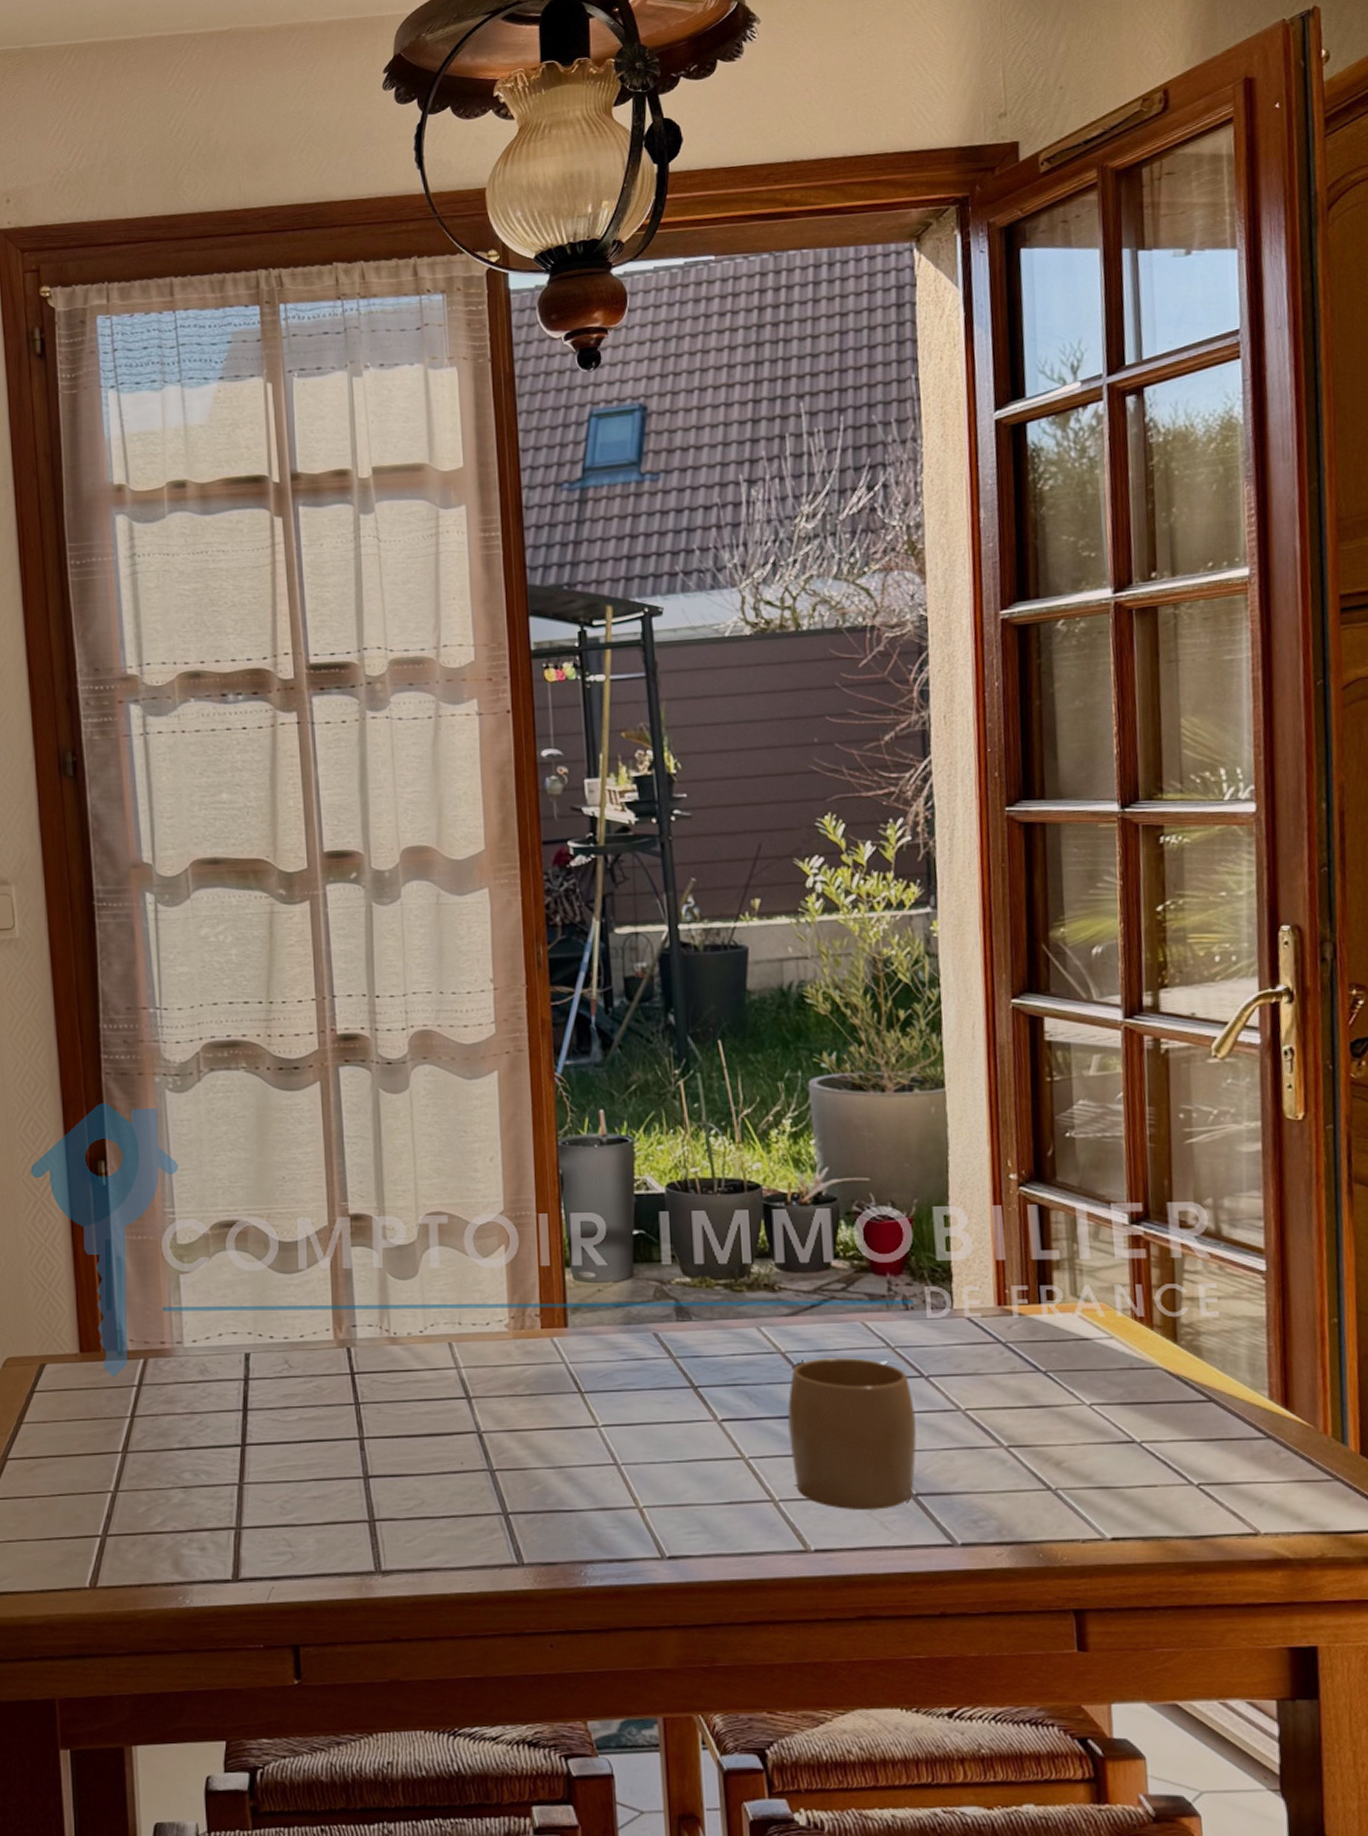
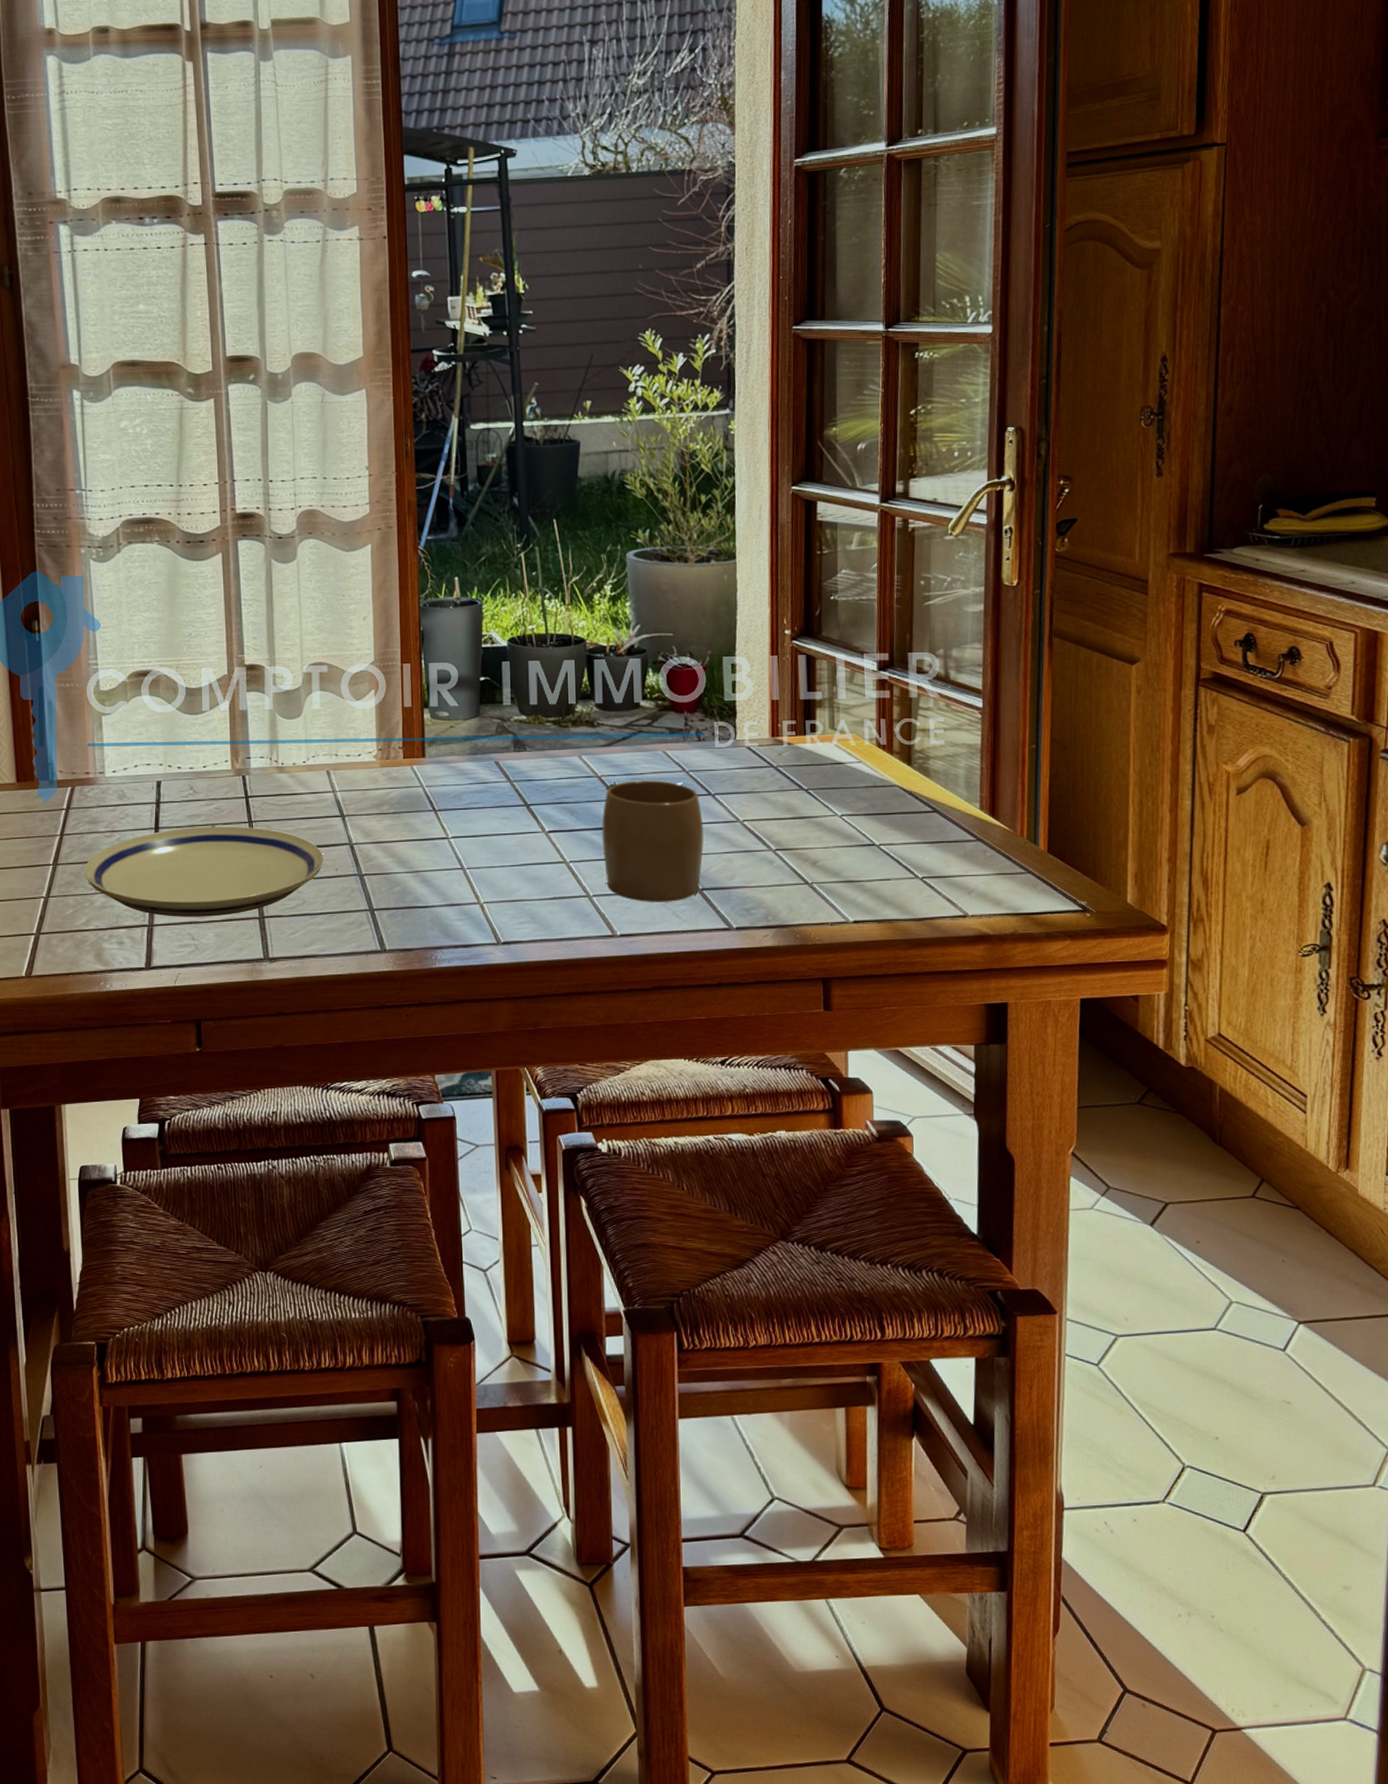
plate: none [159,1408,447,1519] -> present [84,826,324,917]

